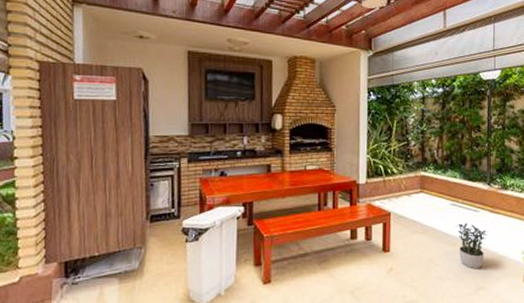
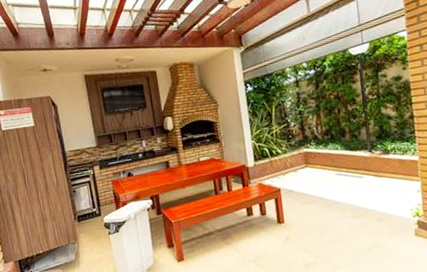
potted plant: present [455,222,488,268] -> none [342,188,375,229]

